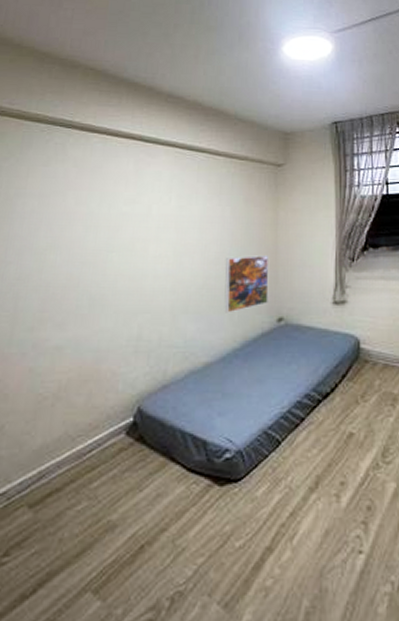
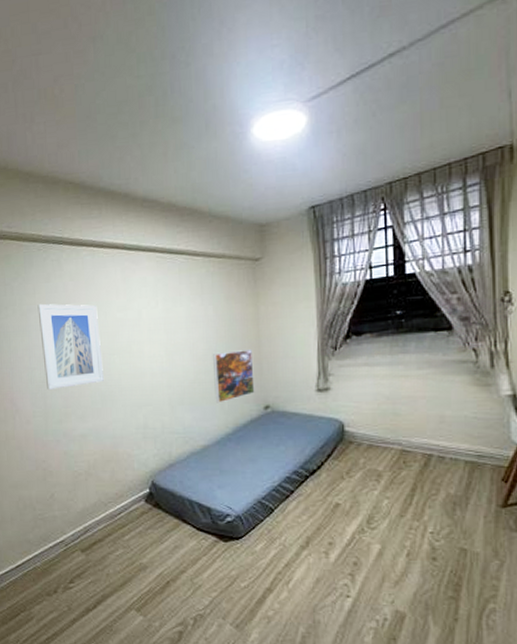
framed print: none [21,188,101,289] -> present [37,303,104,389]

